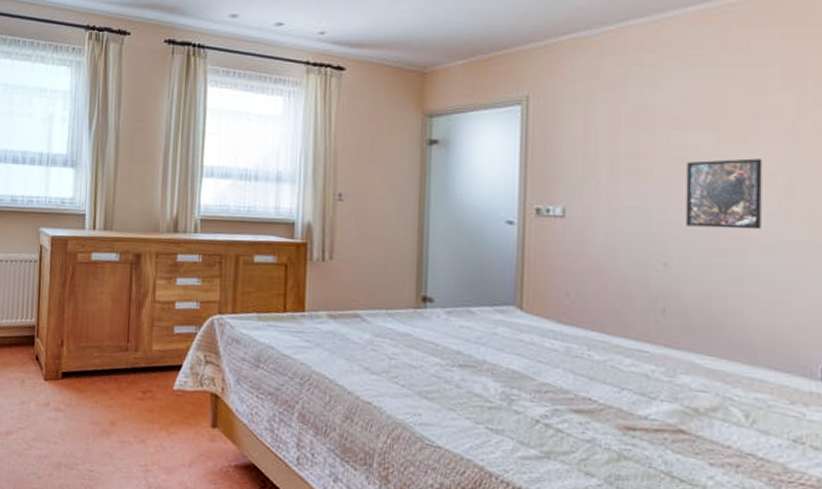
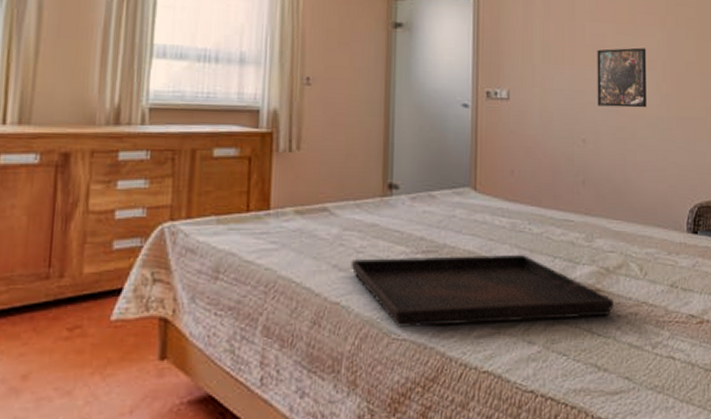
serving tray: none [383,364,704,462] -> present [351,254,614,328]

